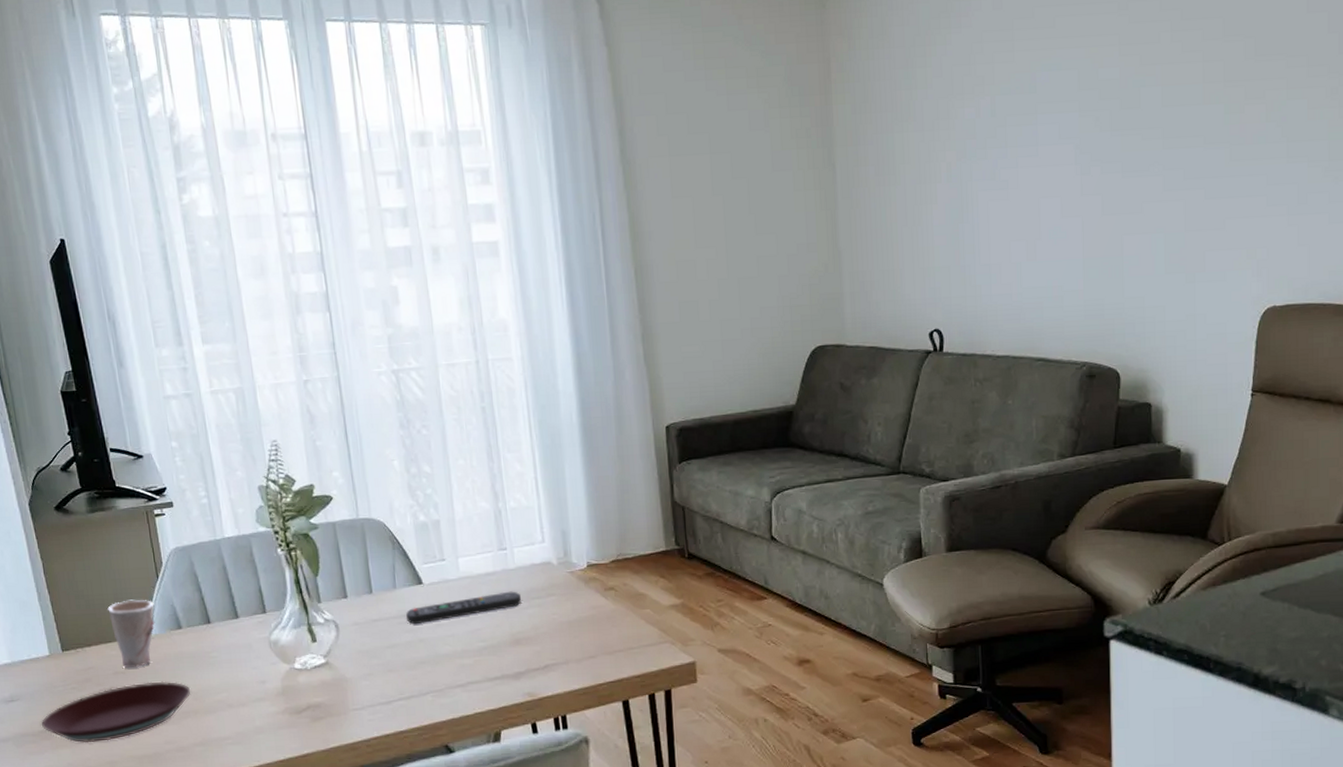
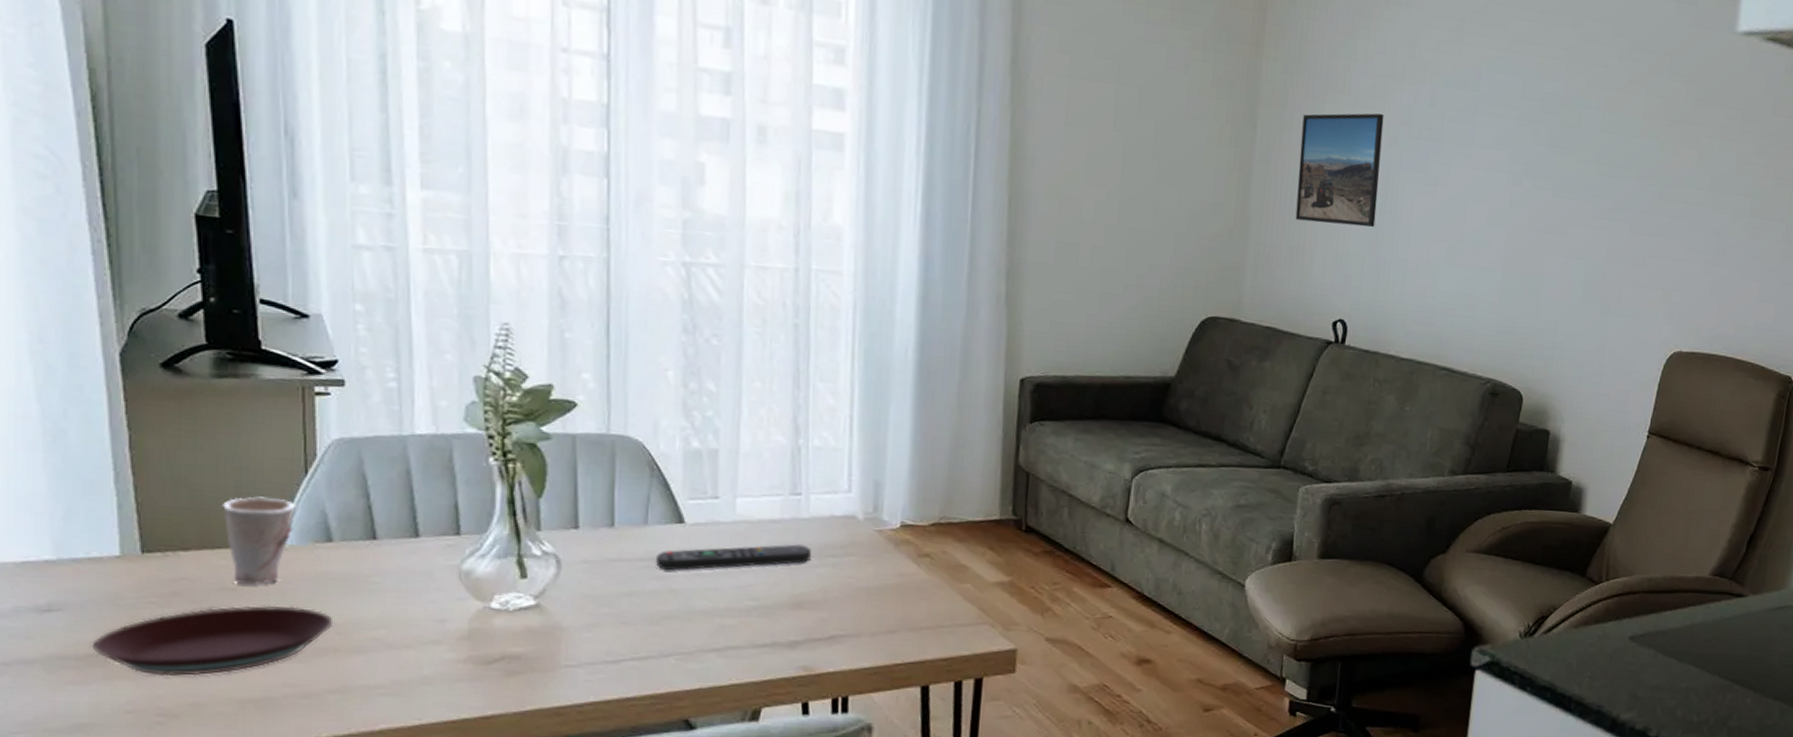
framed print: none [876,132,955,245] -> present [1295,113,1385,228]

